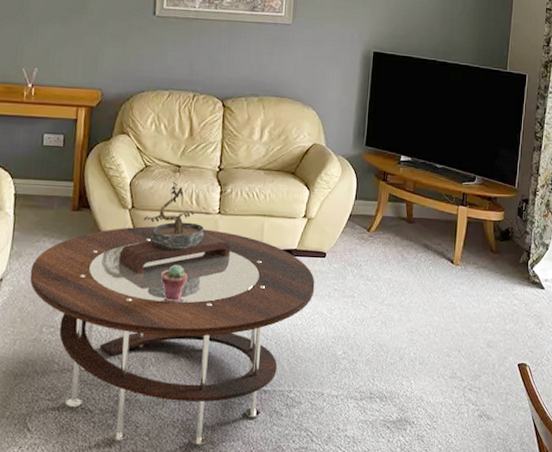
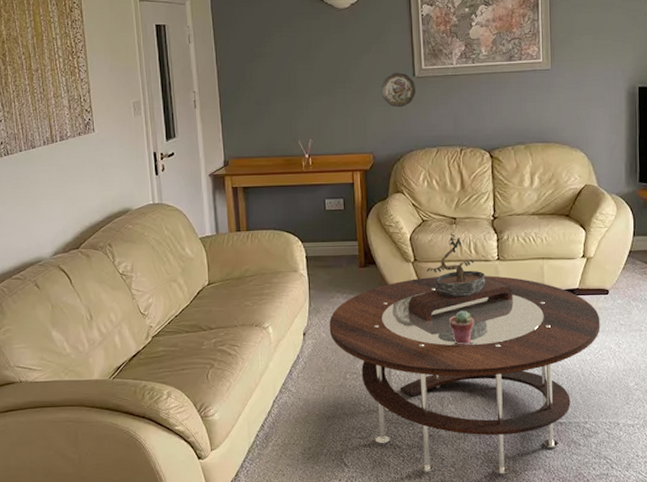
decorative plate: none [118,9,155,46] -> present [381,72,417,108]

